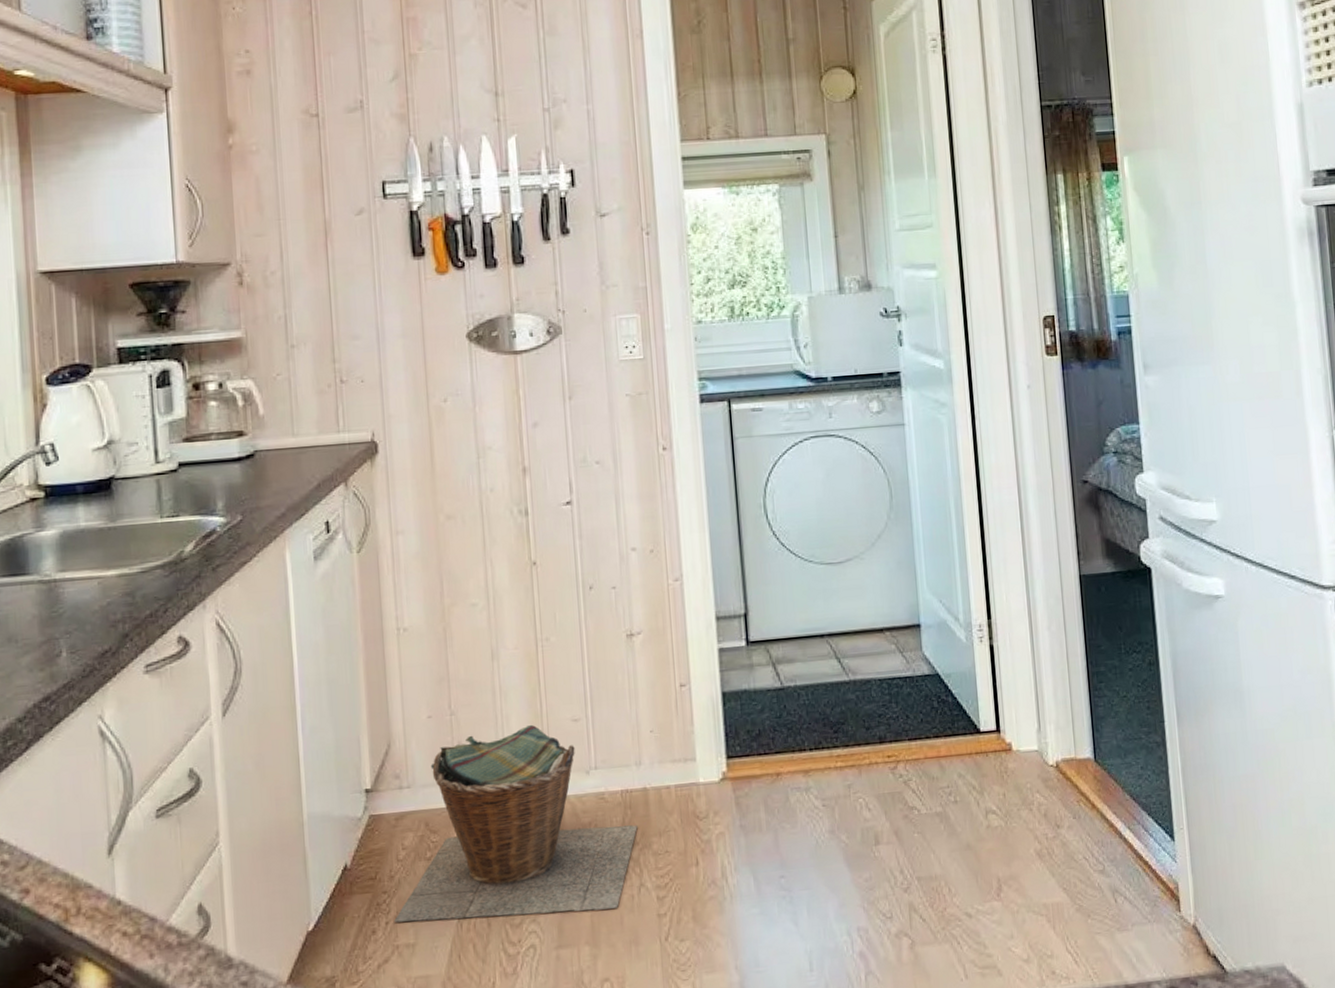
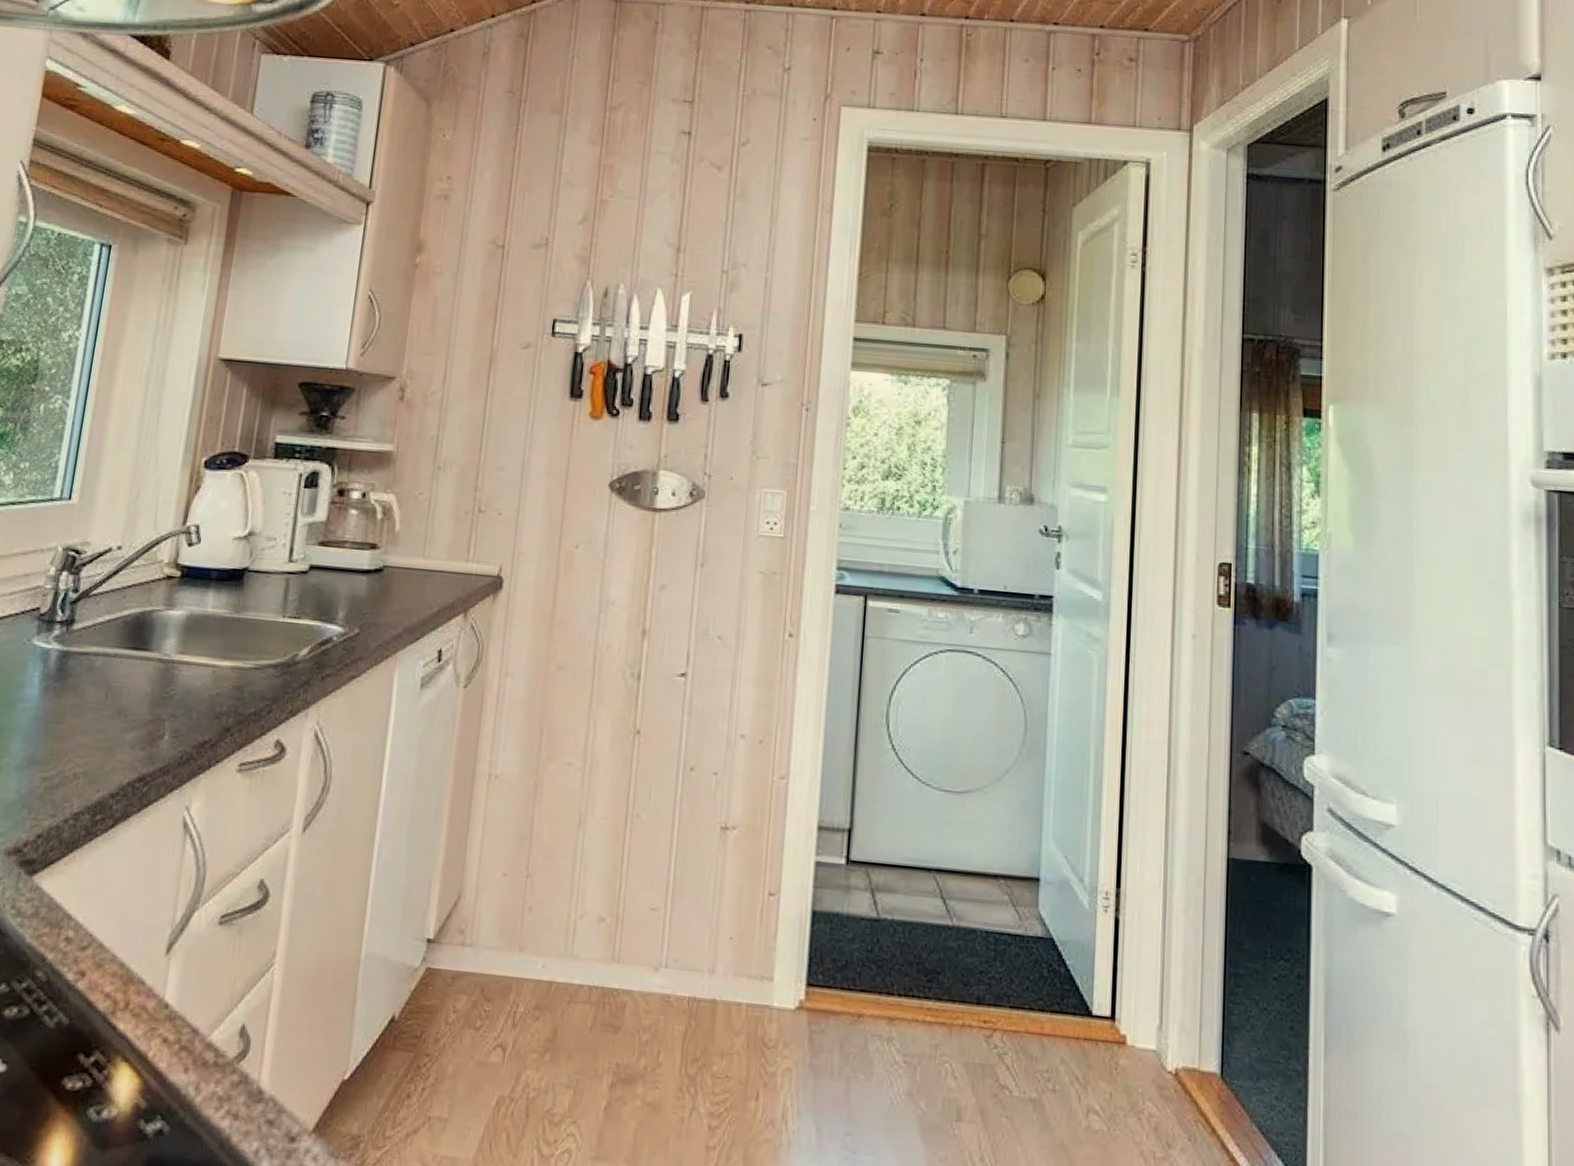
laundry basket: present [394,724,638,923] -> none [431,903,700,1128]

